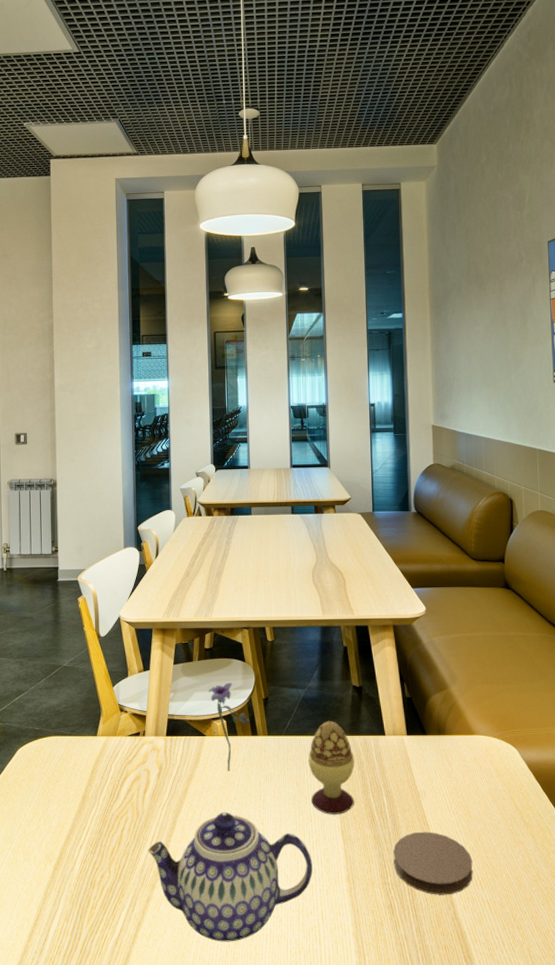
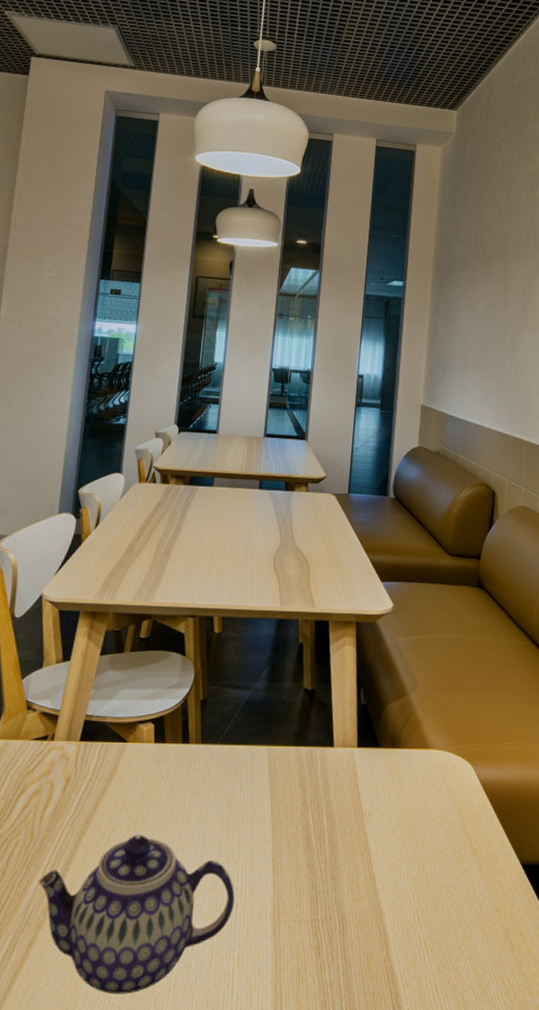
flower: present [209,682,249,772] -> none [138,679,182,786]
decorative egg: present [308,721,355,814] -> none [242,728,297,838]
coaster: present [393,831,473,895] -> none [326,859,413,933]

